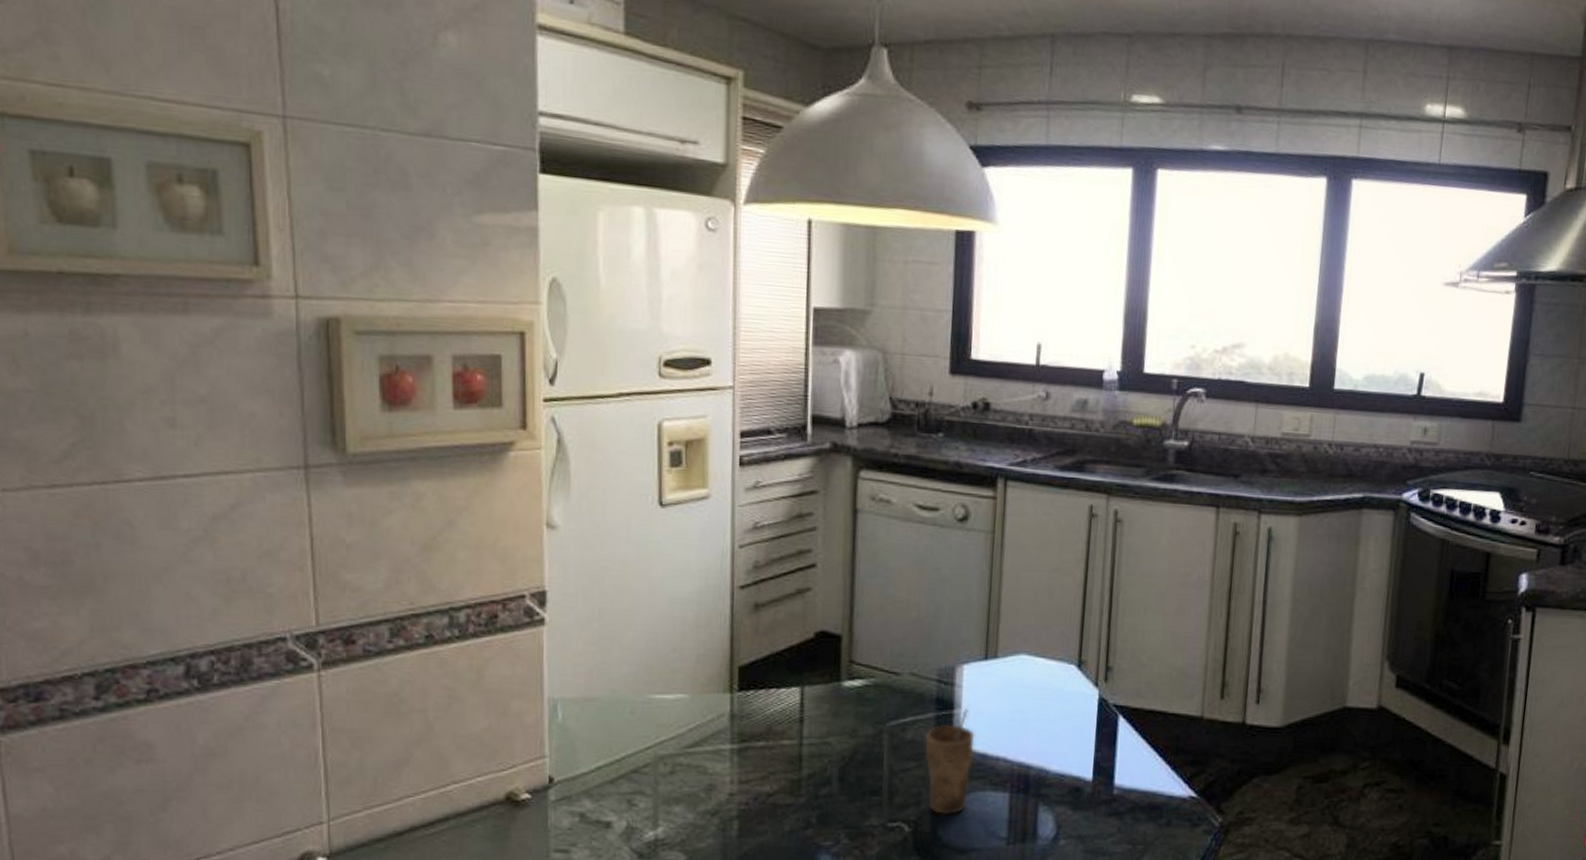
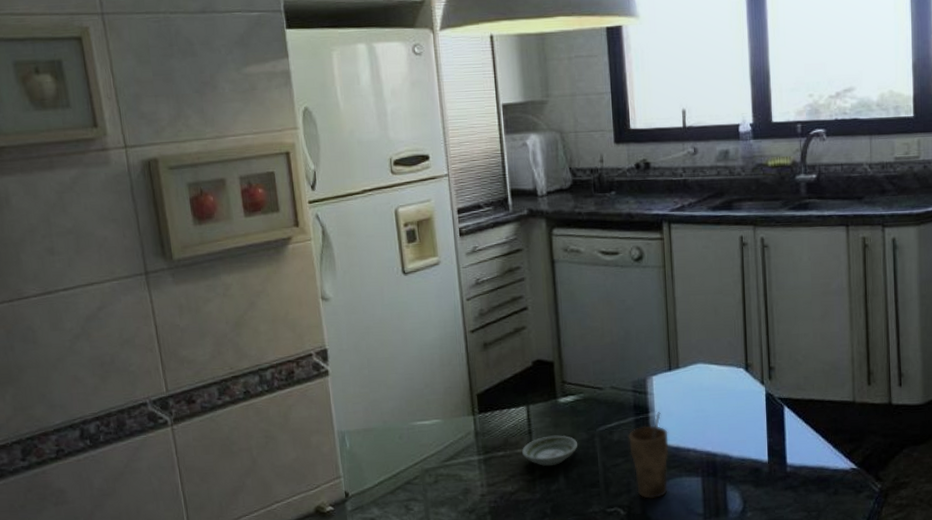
saucer: none [787,726,861,764] -> present [521,435,578,466]

